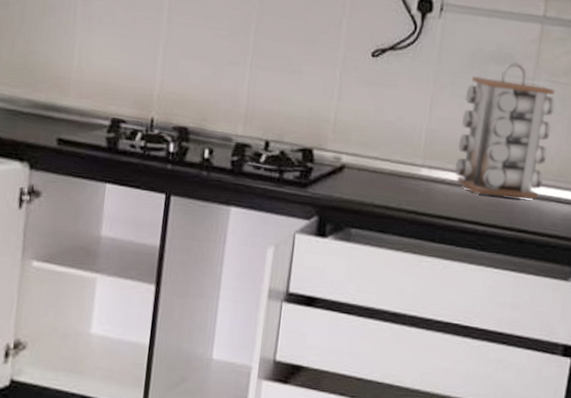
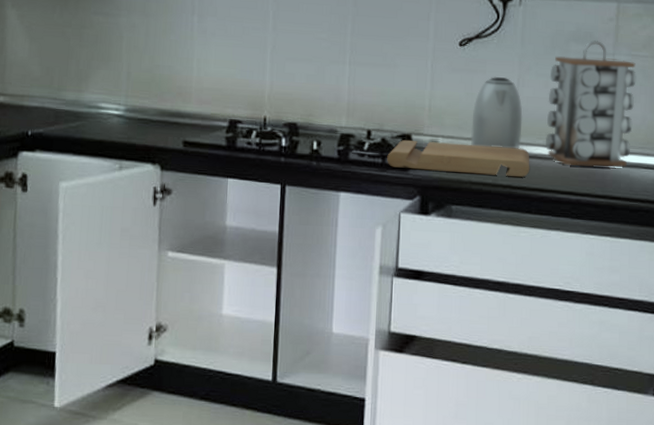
cutting board: none [284,154,438,204] -> present [387,140,530,178]
kettle: none [376,93,435,173] -> present [471,77,523,149]

